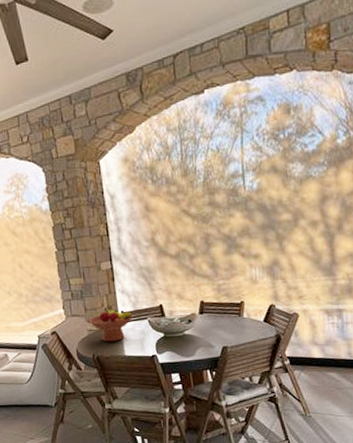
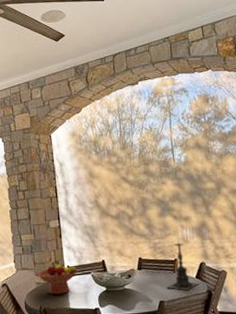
candle holder: none [230,281,267,336] -> present [166,241,199,291]

